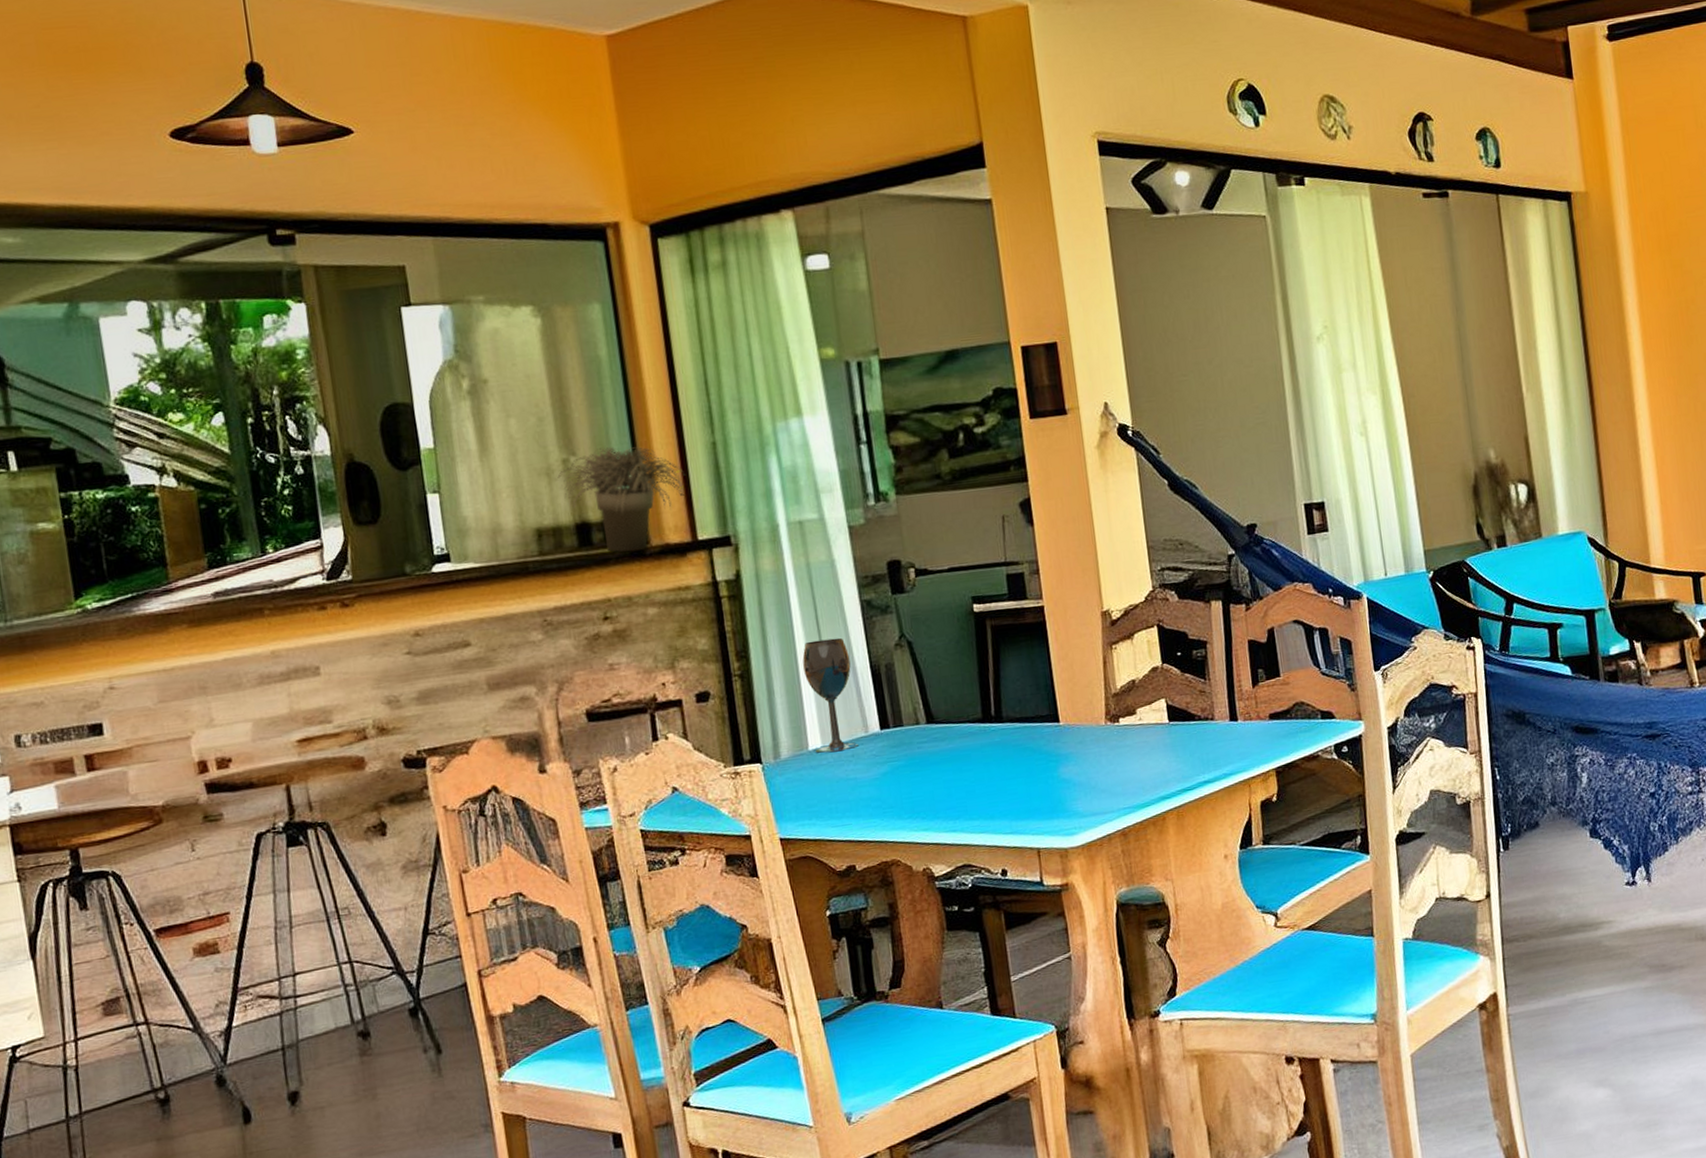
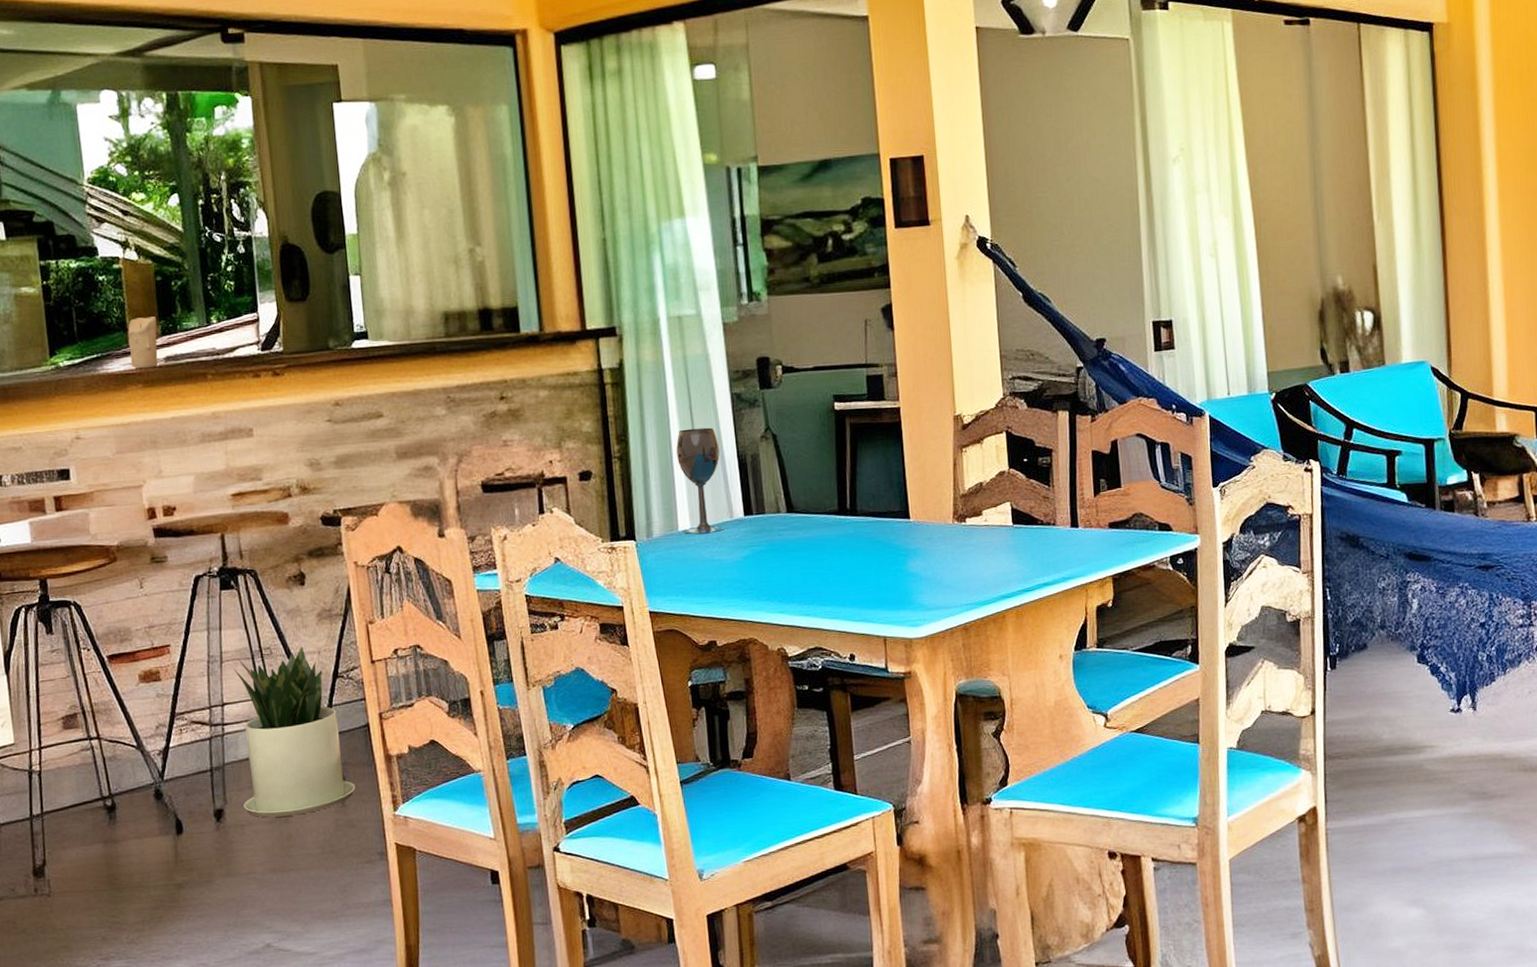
candle: none [168,548,205,608] -> present [127,316,158,369]
planter: none [306,903,454,1097] -> present [234,646,356,818]
potted plant: present [557,447,686,552] -> none [464,239,578,338]

